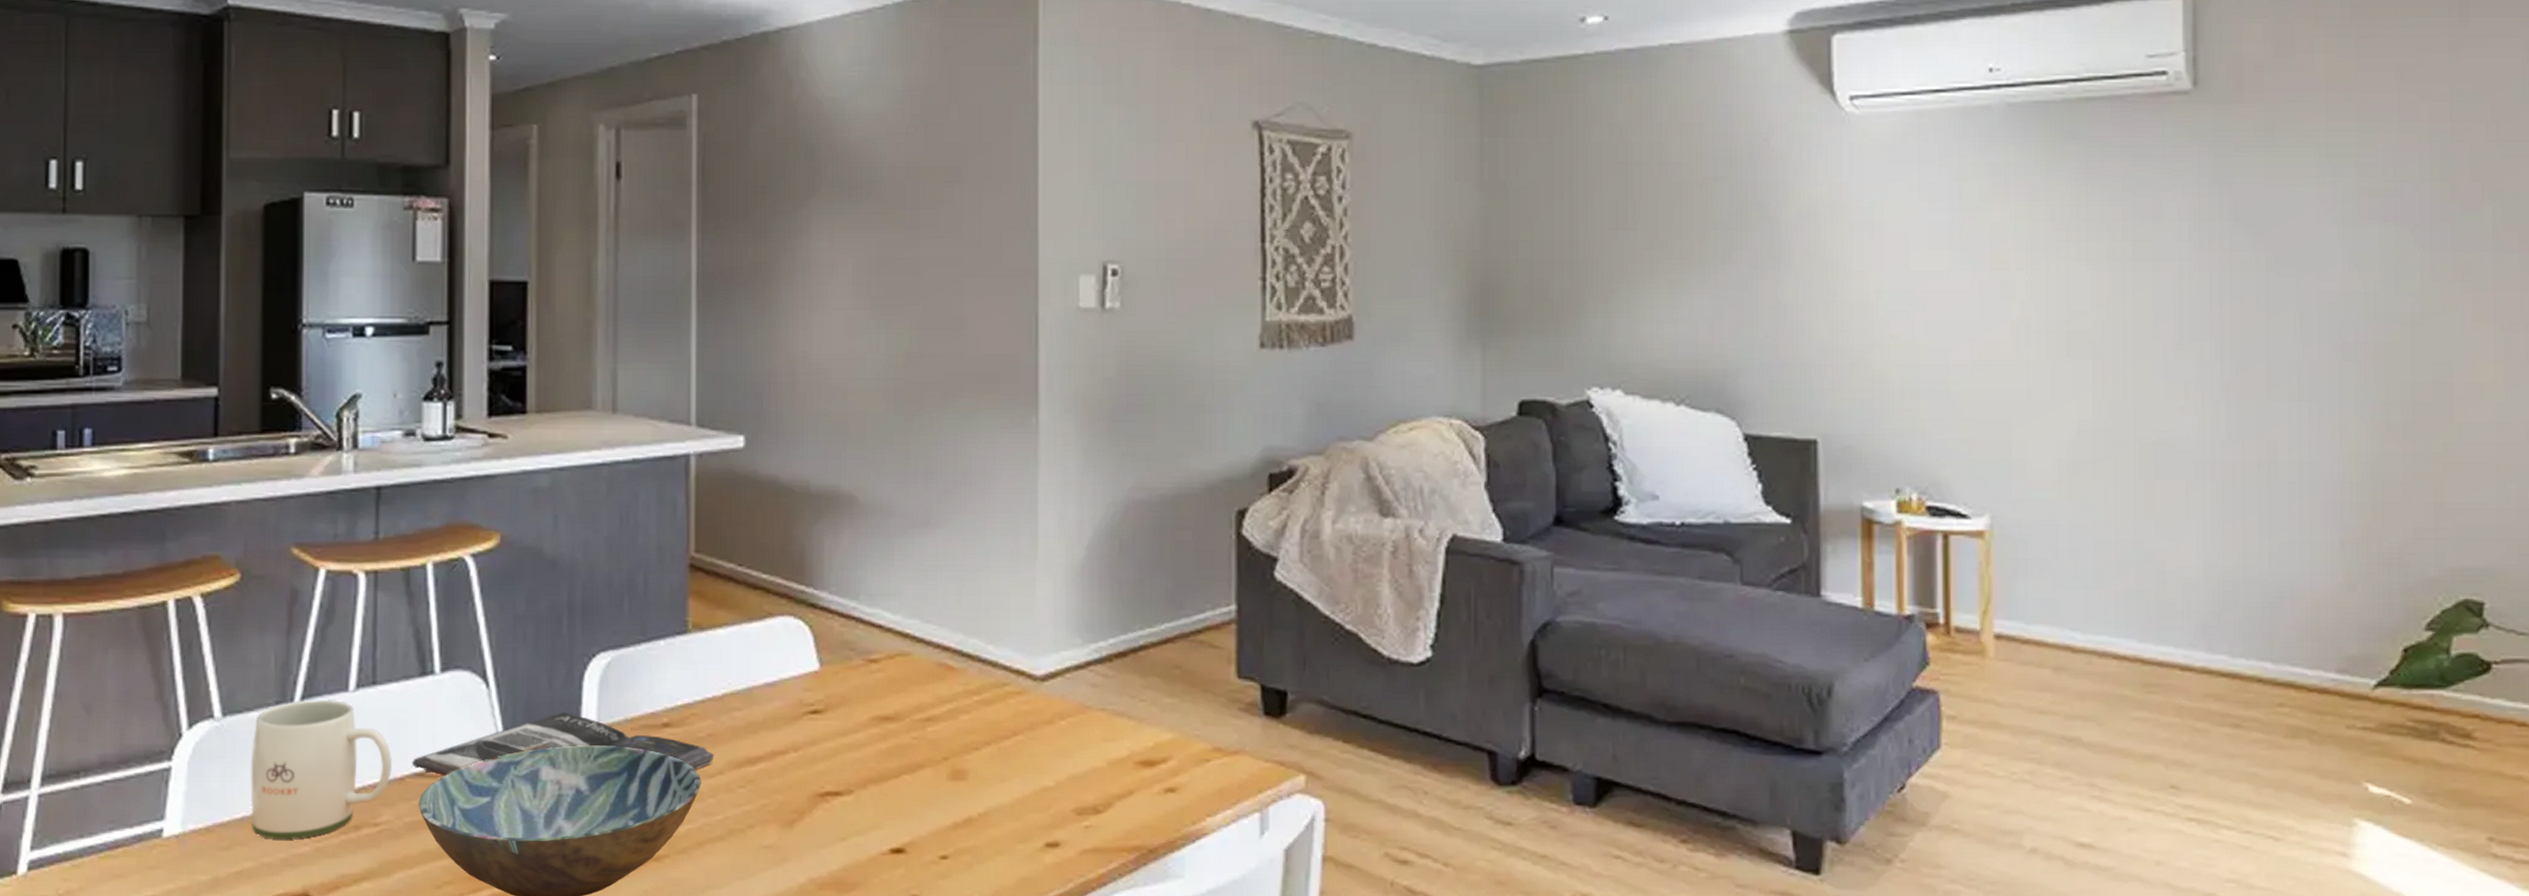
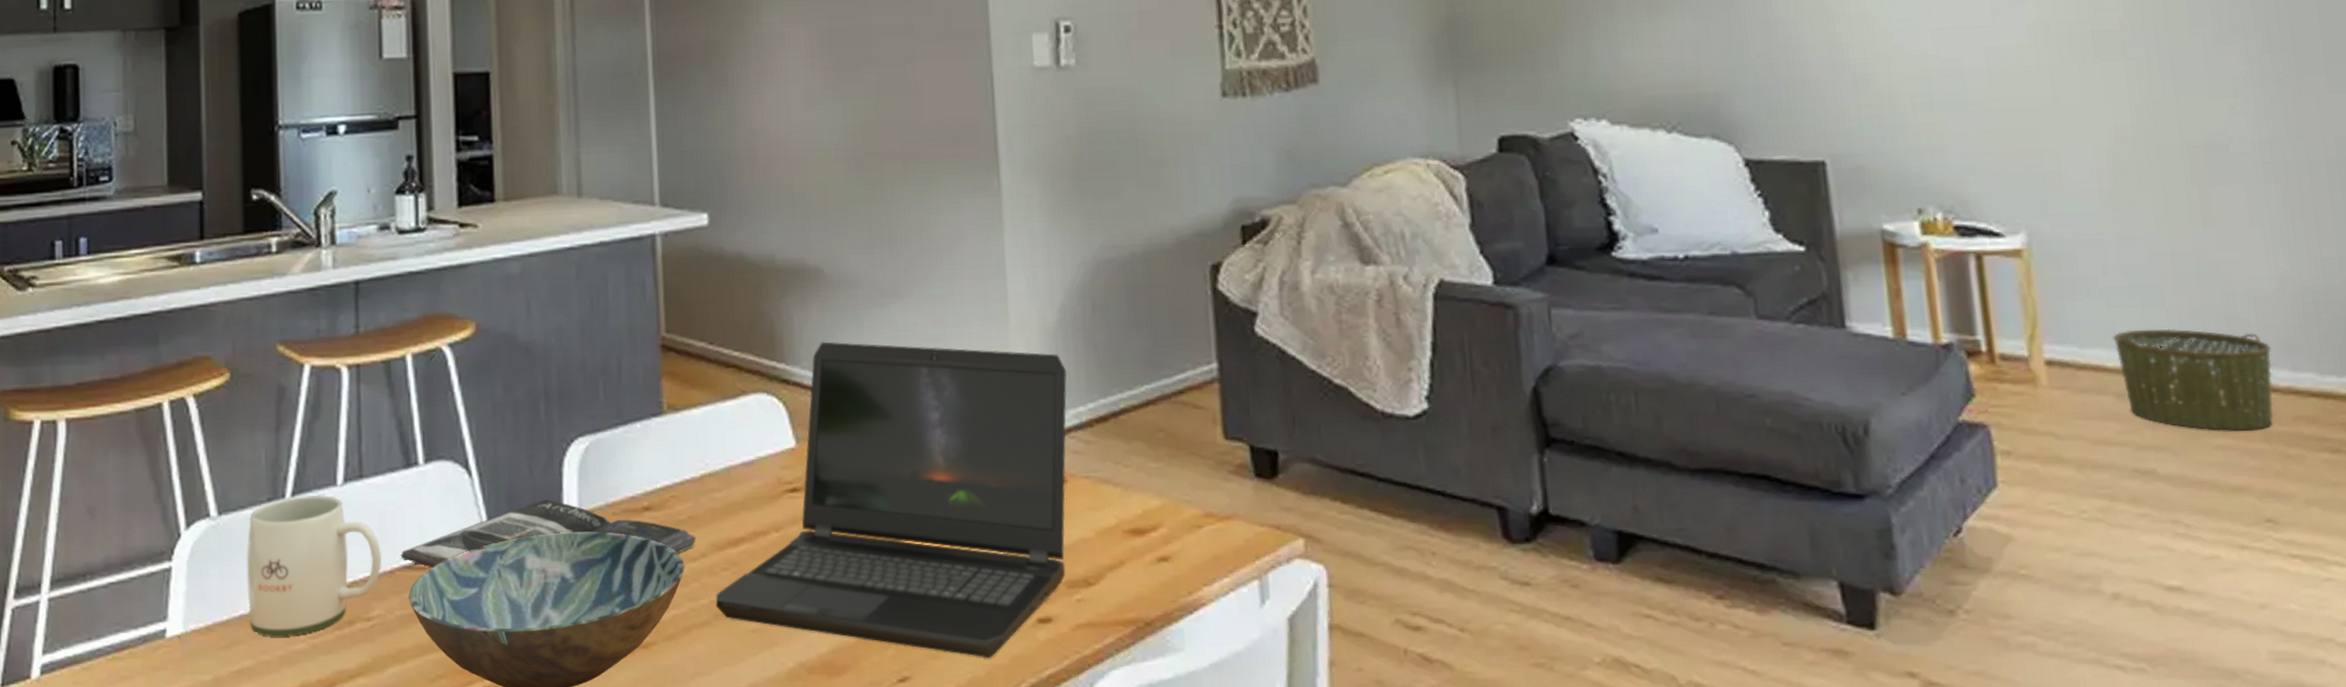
laptop computer: none [730,568,1090,879] -> present [715,341,1067,657]
basket: none [2055,609,2192,705] -> present [2112,328,2274,431]

